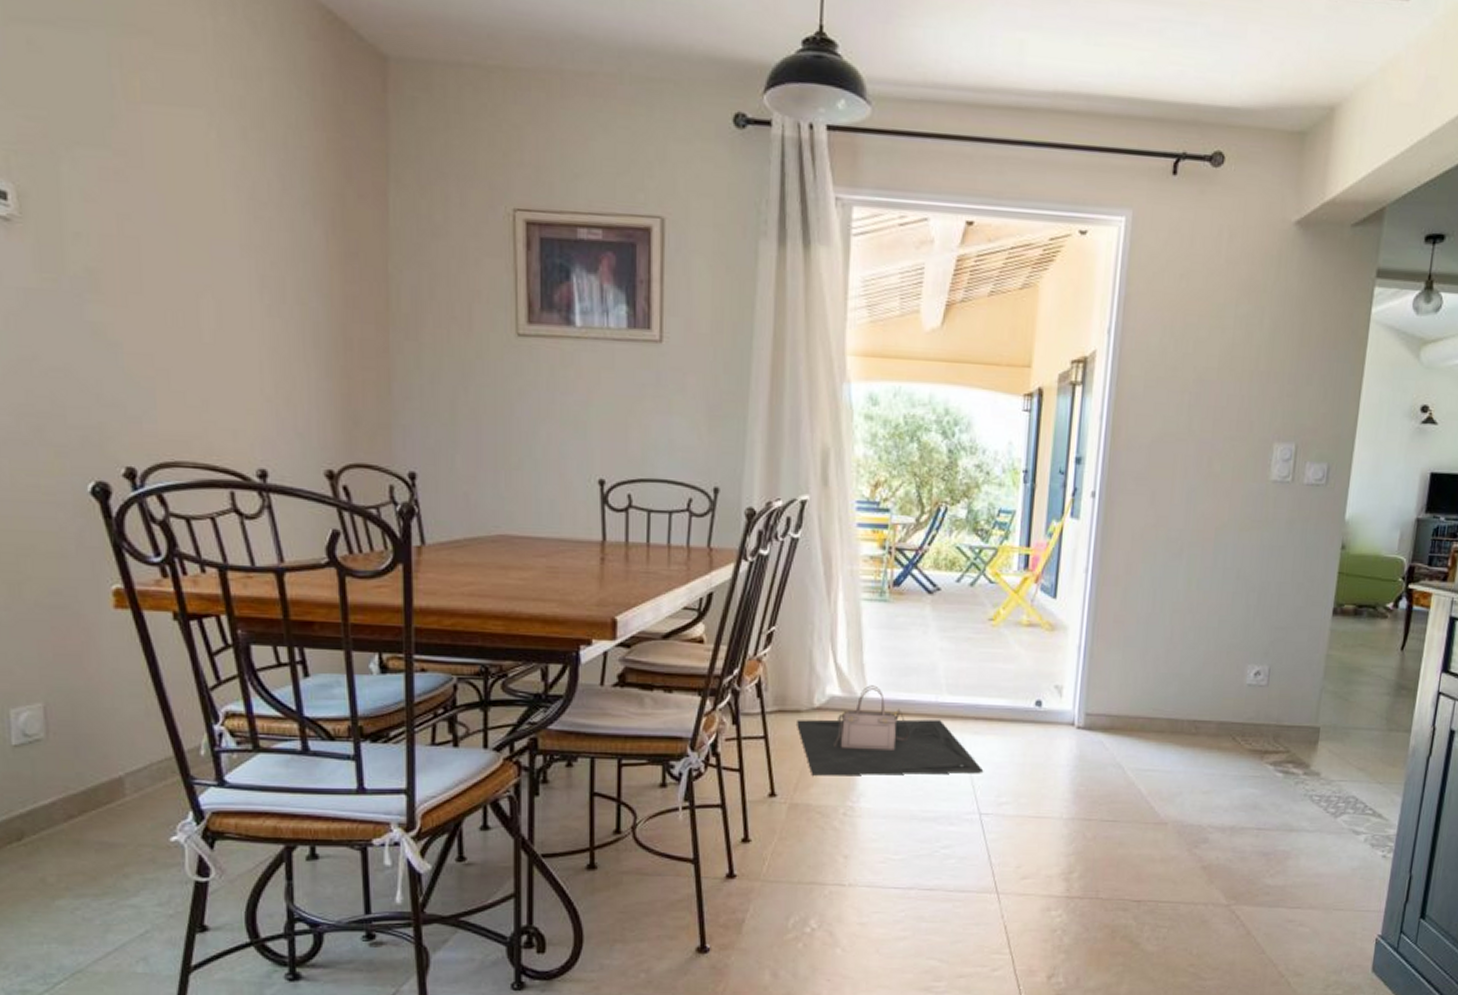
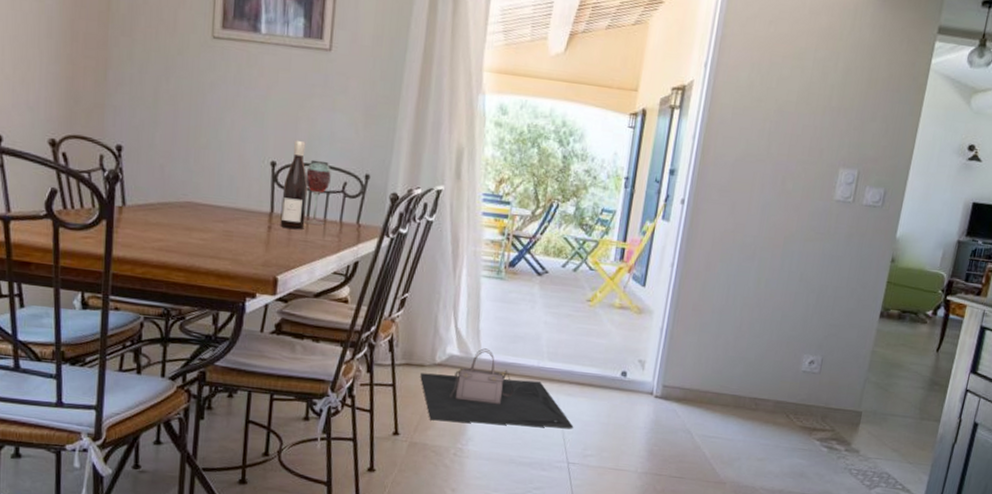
bottle: none [615,451,645,560] -> present [280,139,308,230]
wineglass: none [642,474,672,553] -> present [303,159,331,226]

